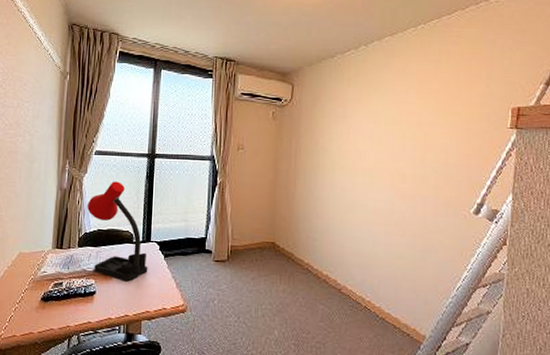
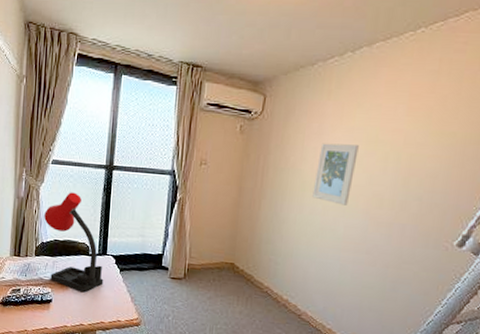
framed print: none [342,125,379,181] -> present [312,143,359,205]

